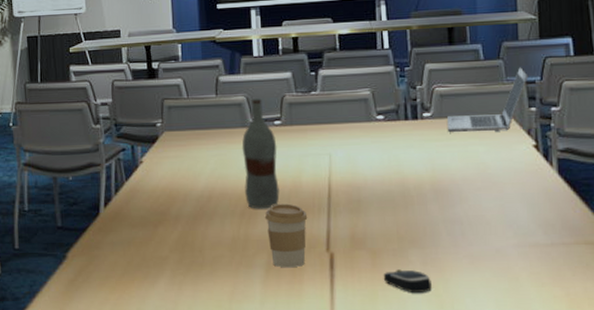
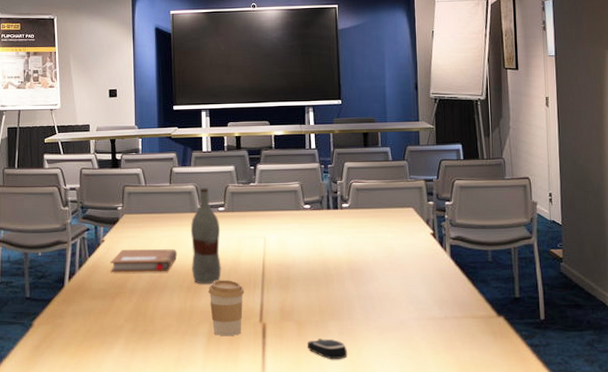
notebook: none [150,170,228,198] -> present [110,249,178,273]
laptop: present [447,67,529,133] -> none [362,168,427,222]

